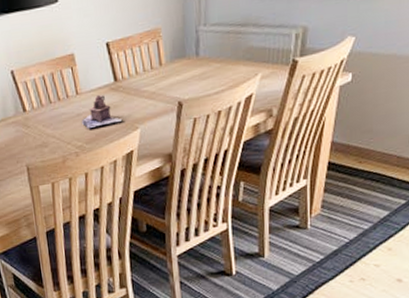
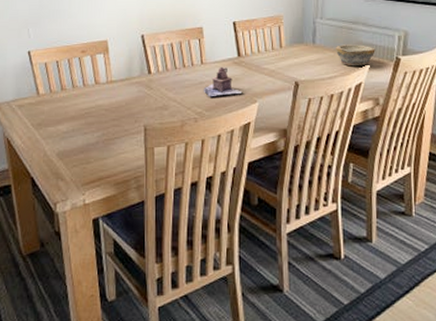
bowl: none [222,50,268,77] -> present [336,44,376,67]

